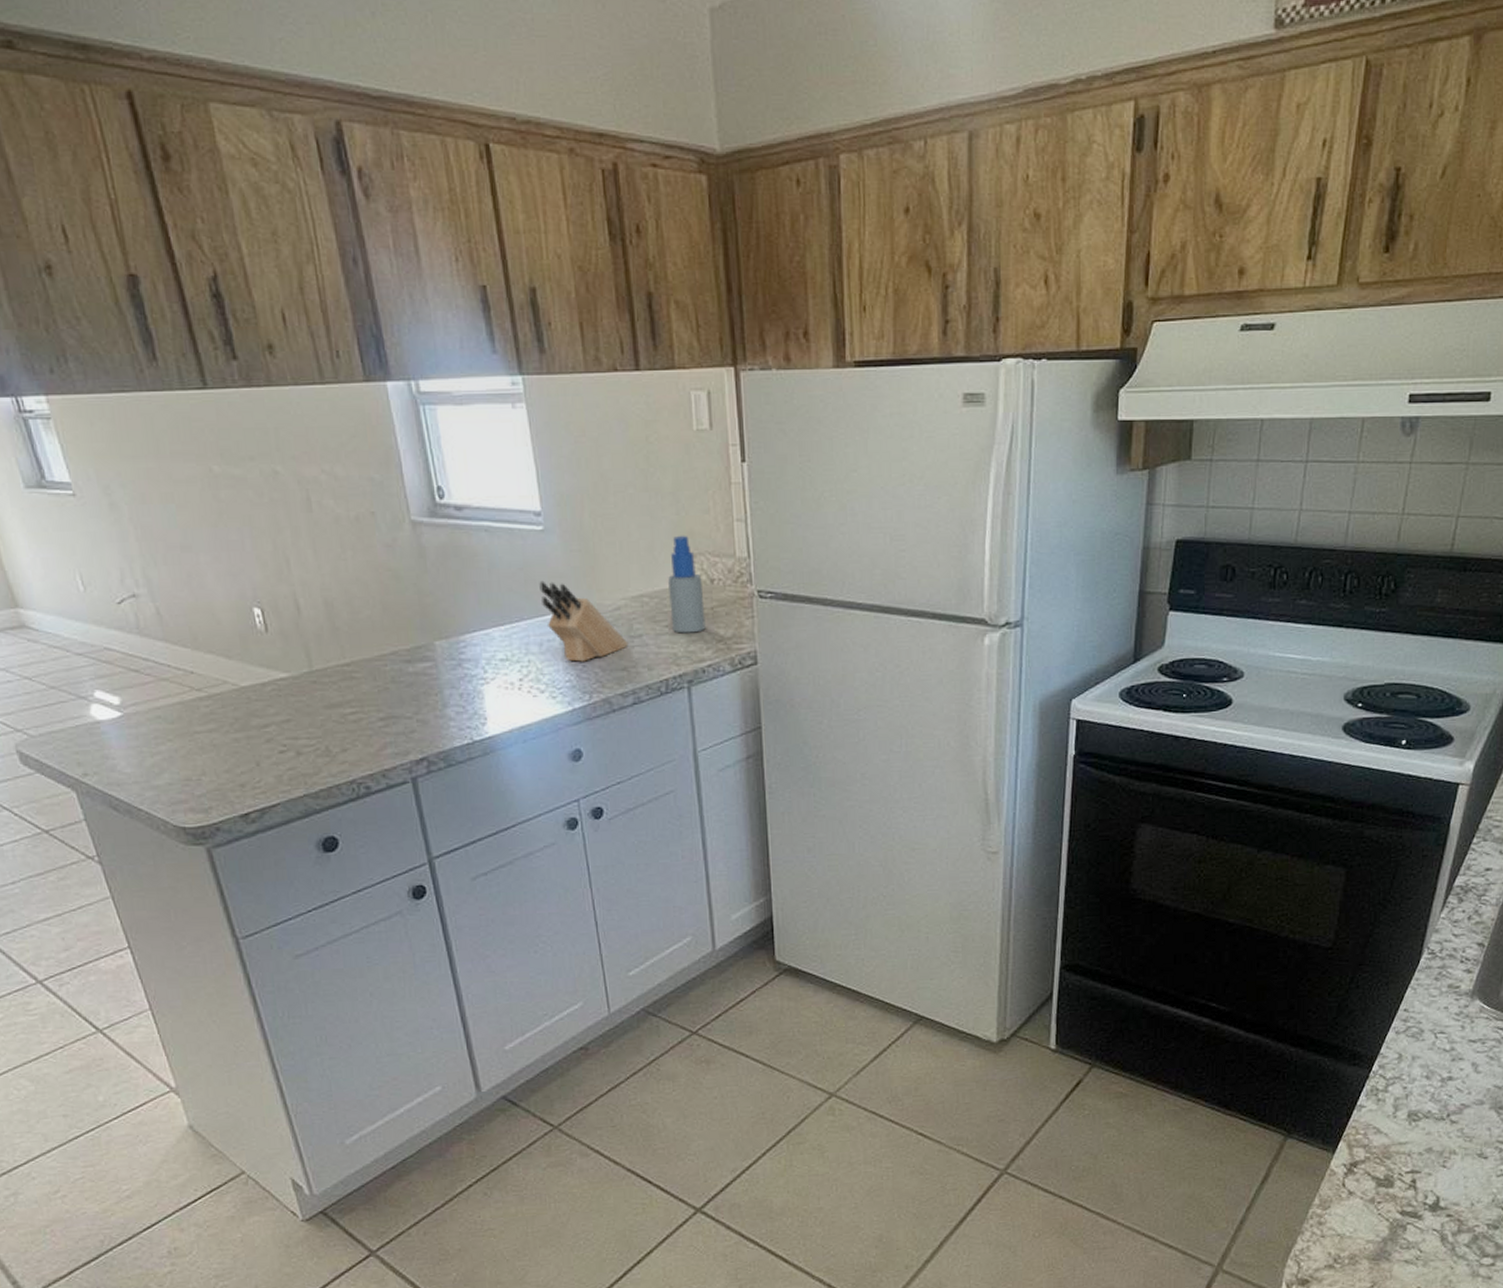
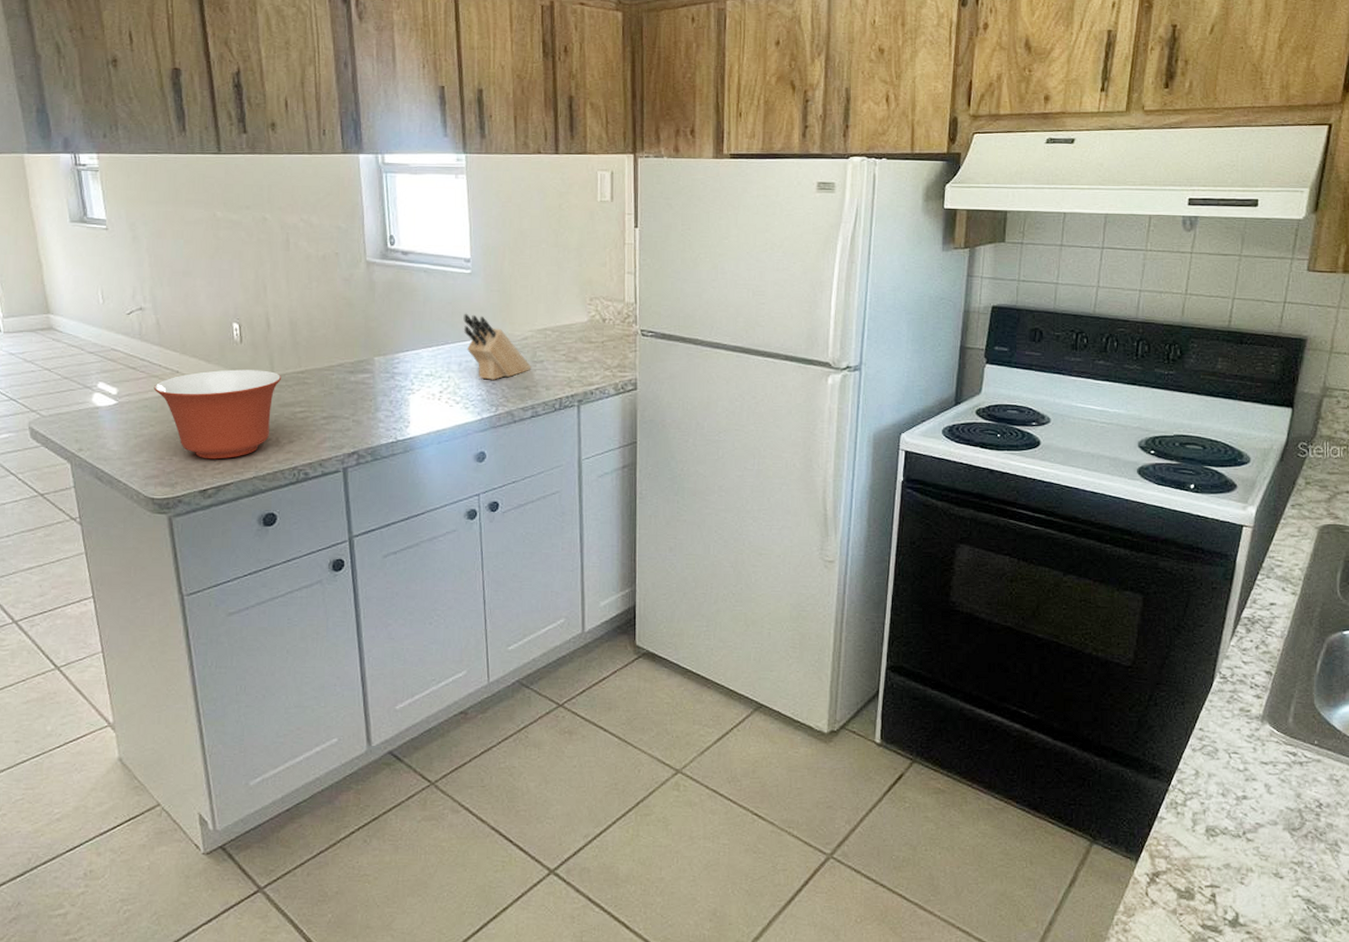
mixing bowl: none [165,664,323,777] -> present [153,369,282,459]
spray bottle: present [668,535,706,634] -> none [568,282,597,362]

